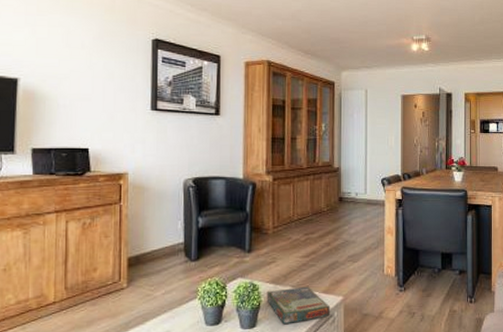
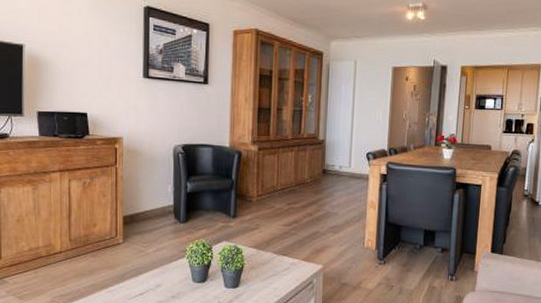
board game: present [266,286,331,325] -> none [249,253,310,287]

